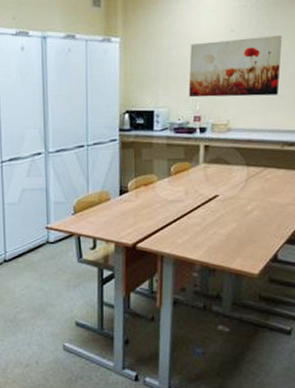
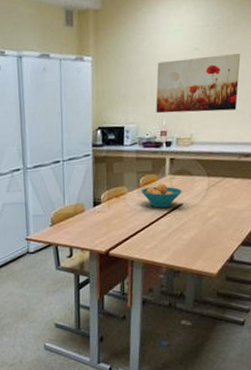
fruit bowl: none [172,172,218,199] -> present [141,183,182,208]

